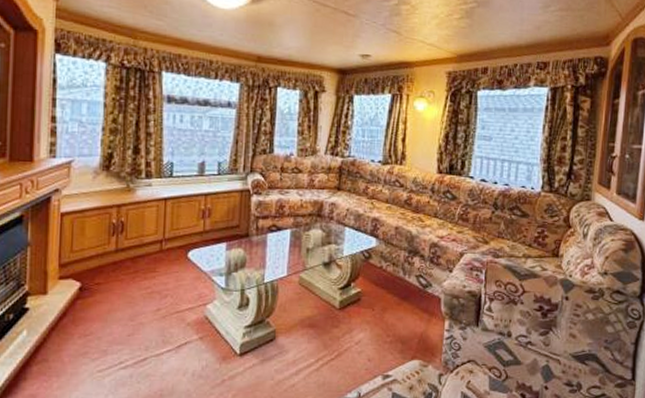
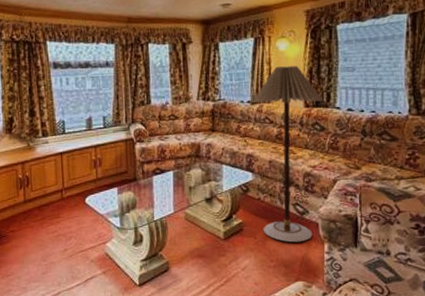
floor lamp: none [382,128,458,317] -> present [252,66,324,243]

